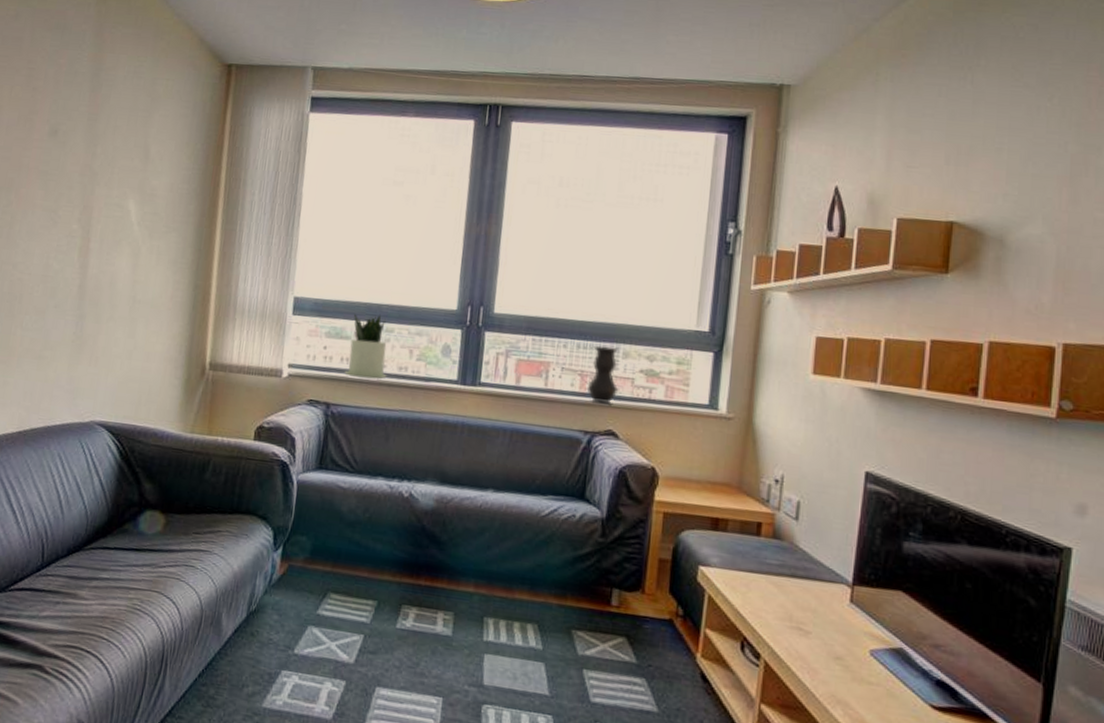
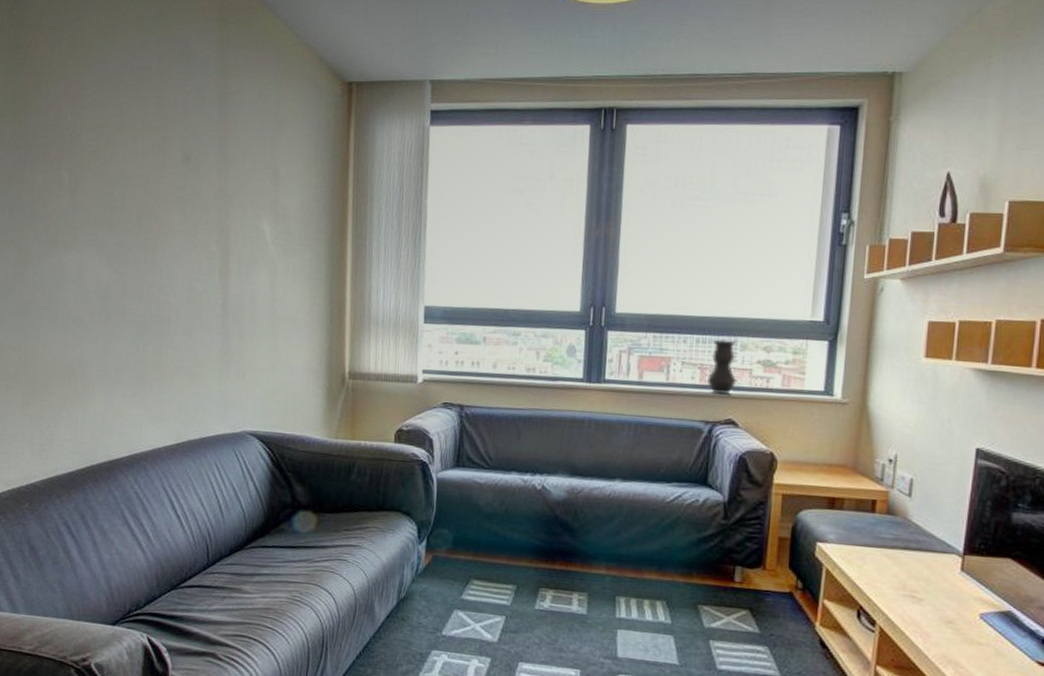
planter: present [344,314,387,380] -> none [476,318,516,381]

